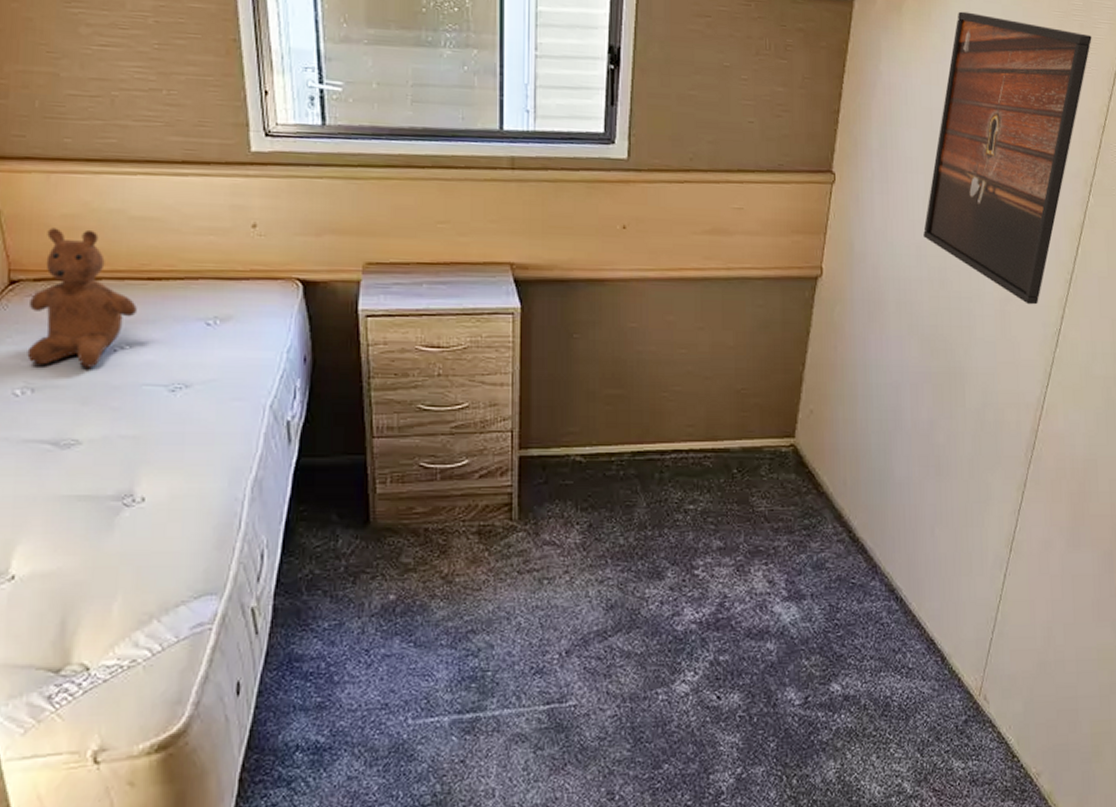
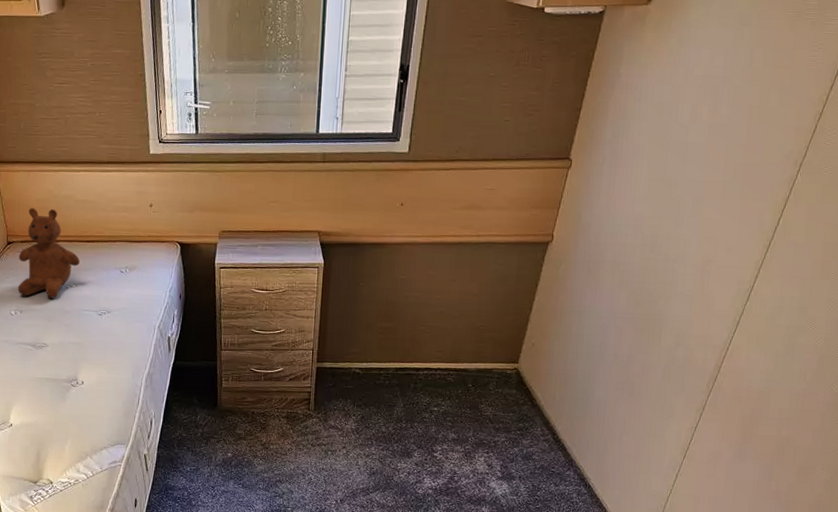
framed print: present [923,11,1092,305] -> none [641,18,822,266]

